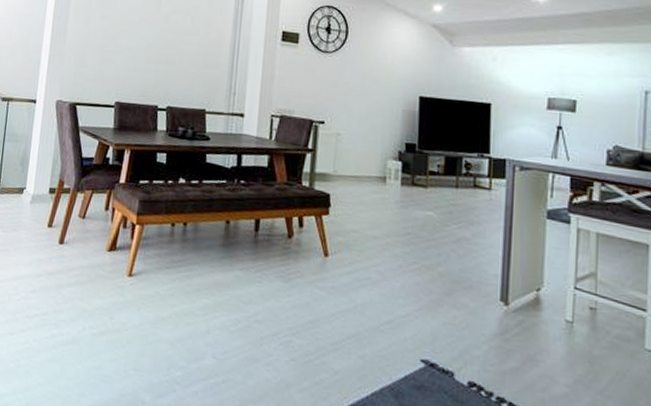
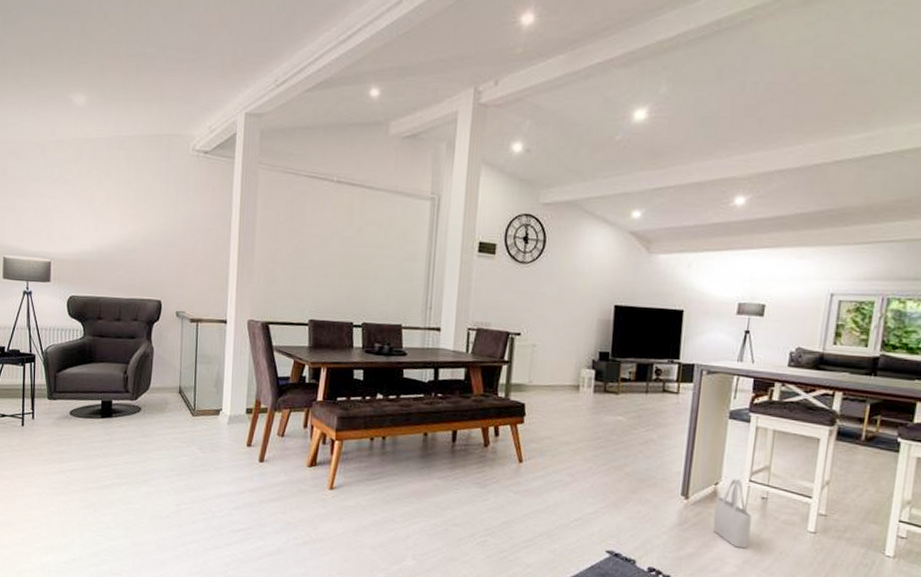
shopping bag: none [537,285,580,366] -> present [712,479,752,549]

